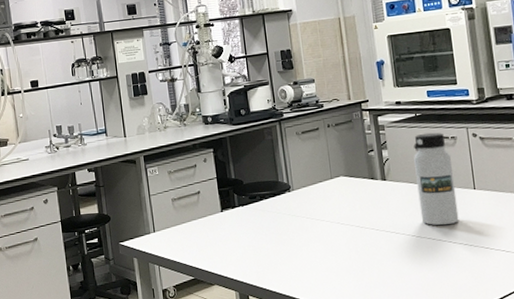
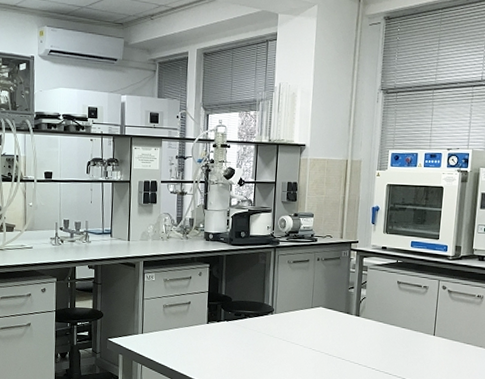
water bottle: present [414,132,459,226] -> none [383,279,421,364]

